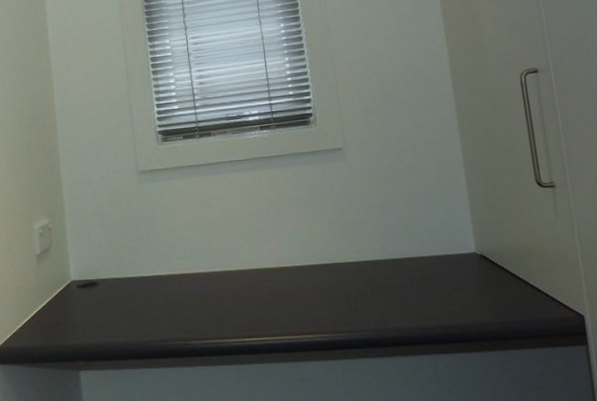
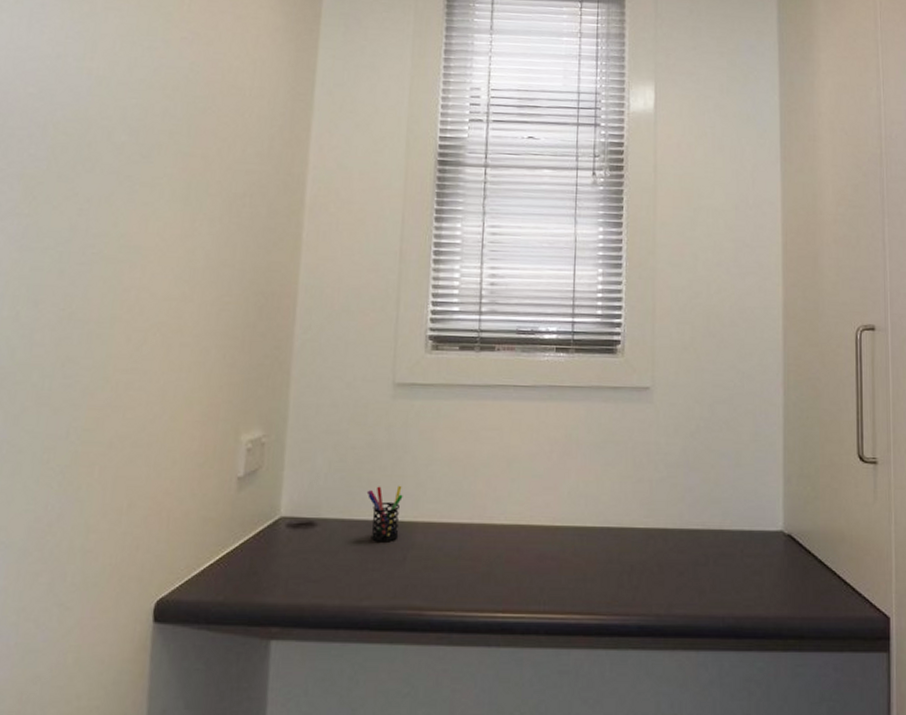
pen holder: none [131,248,160,293] -> present [366,485,403,543]

